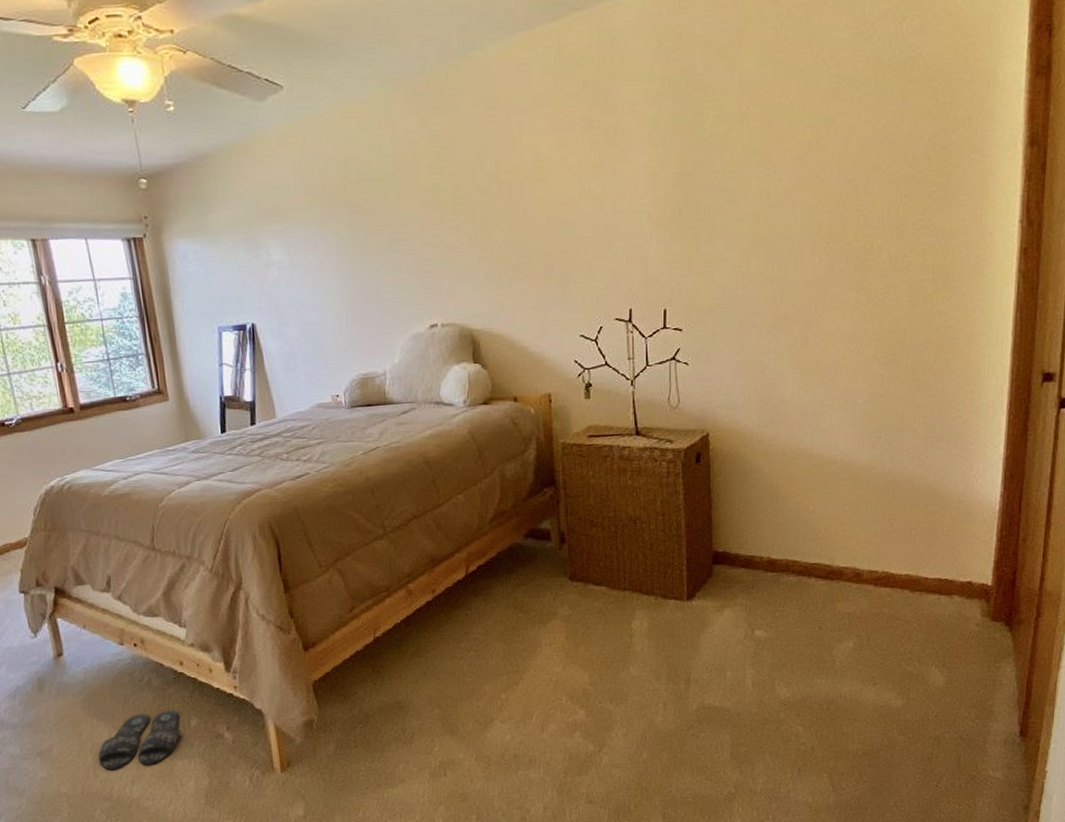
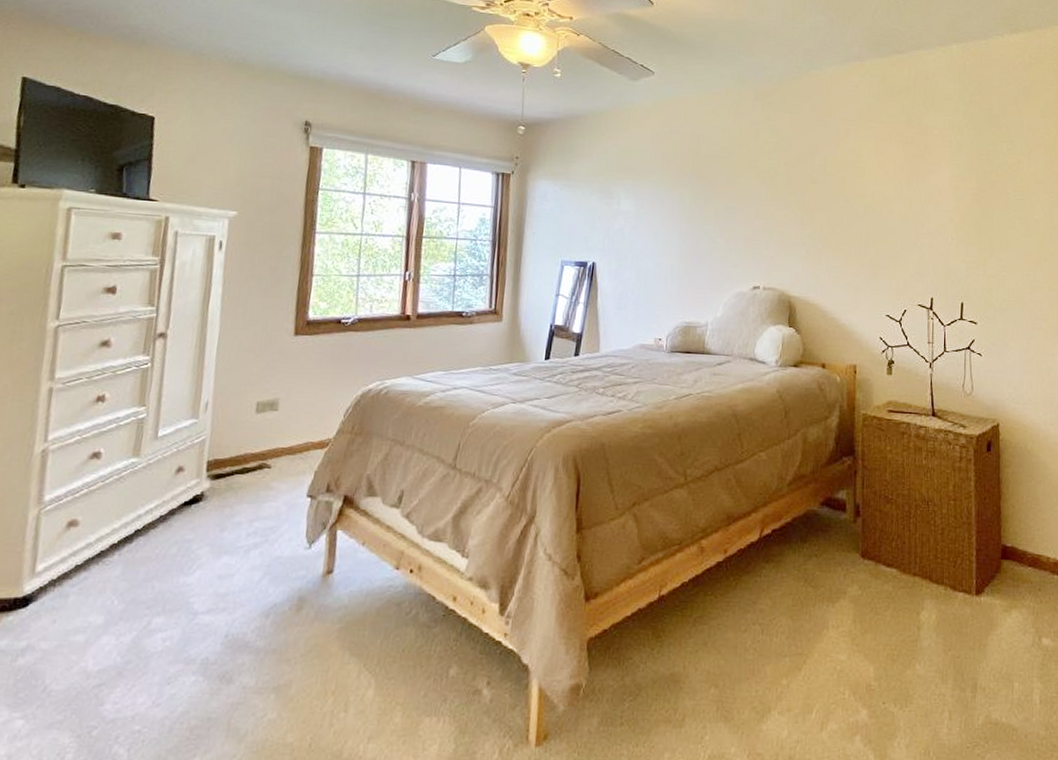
slippers: present [98,709,182,771] -> none [339,652,439,721]

